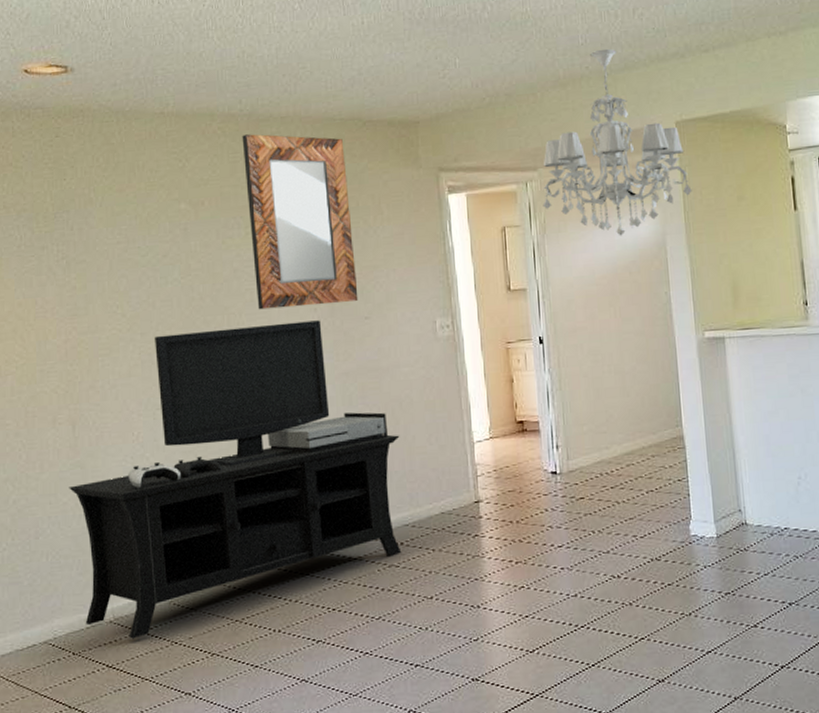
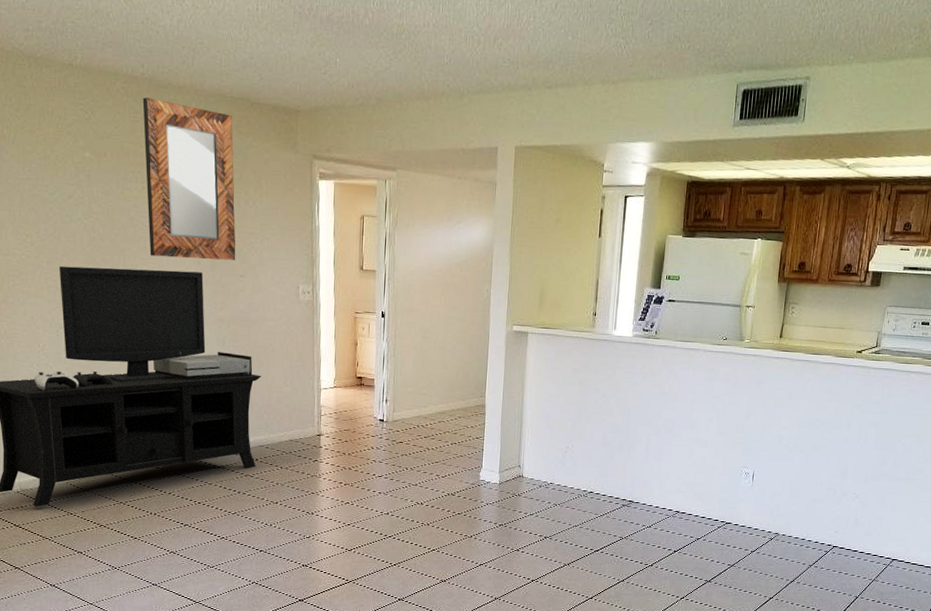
chandelier: present [543,48,692,236] -> none [397,70,520,238]

